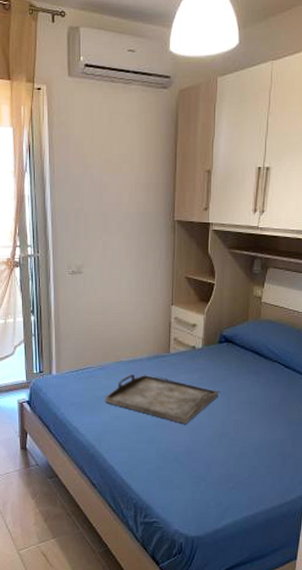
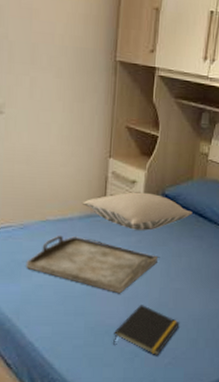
pillow: none [149,333,249,368] -> present [81,191,193,231]
notepad: none [182,434,241,480] -> present [113,305,180,355]

